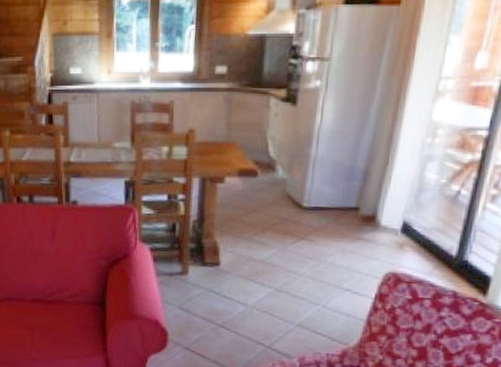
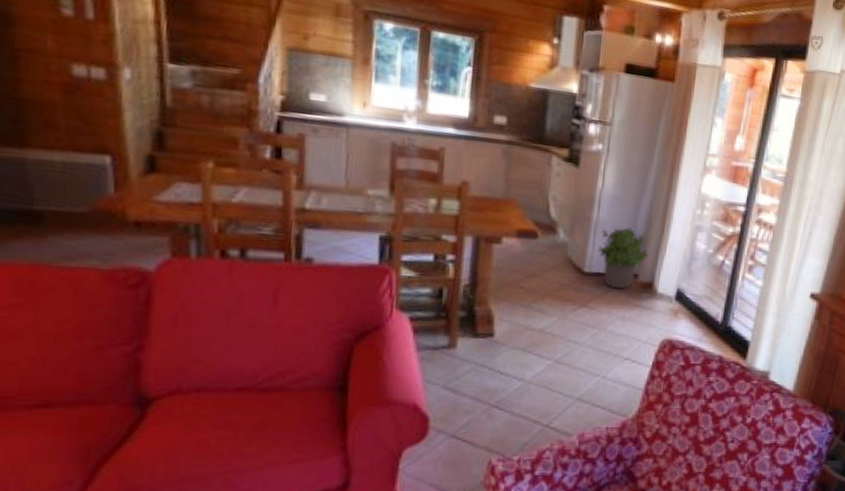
potted plant: none [316,161,372,223] -> present [597,227,649,289]

